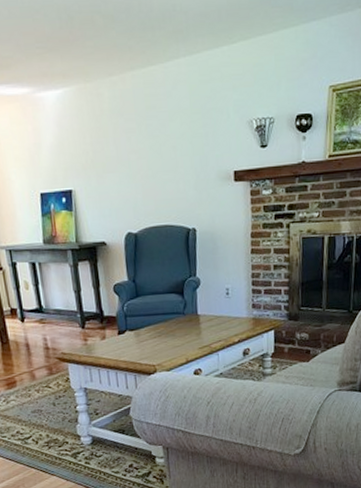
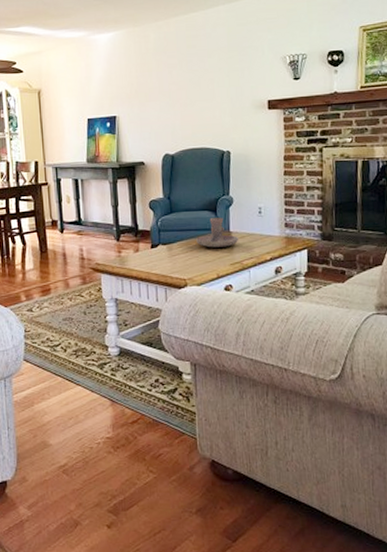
candle holder: none [164,300,207,332] -> present [196,217,239,248]

